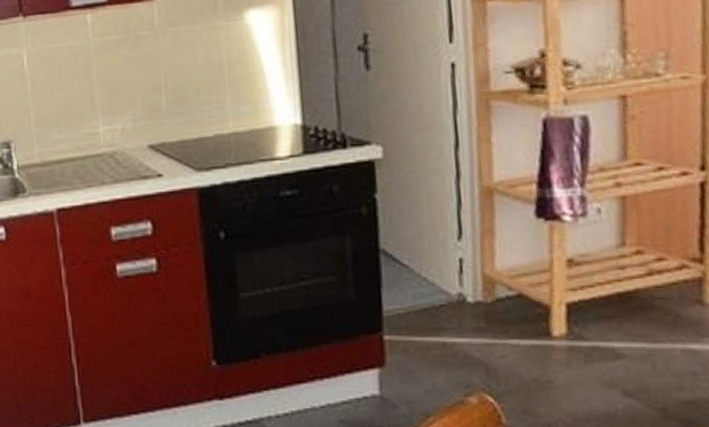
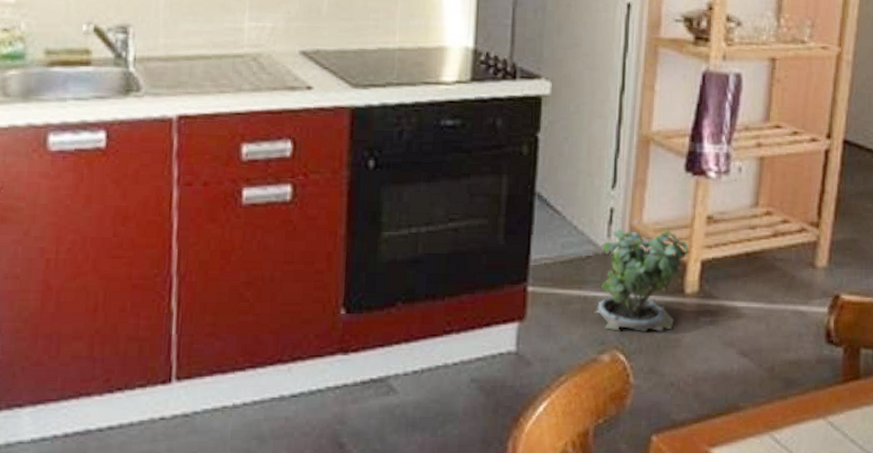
potted plant: none [455,268,552,375] -> present [594,220,689,333]

